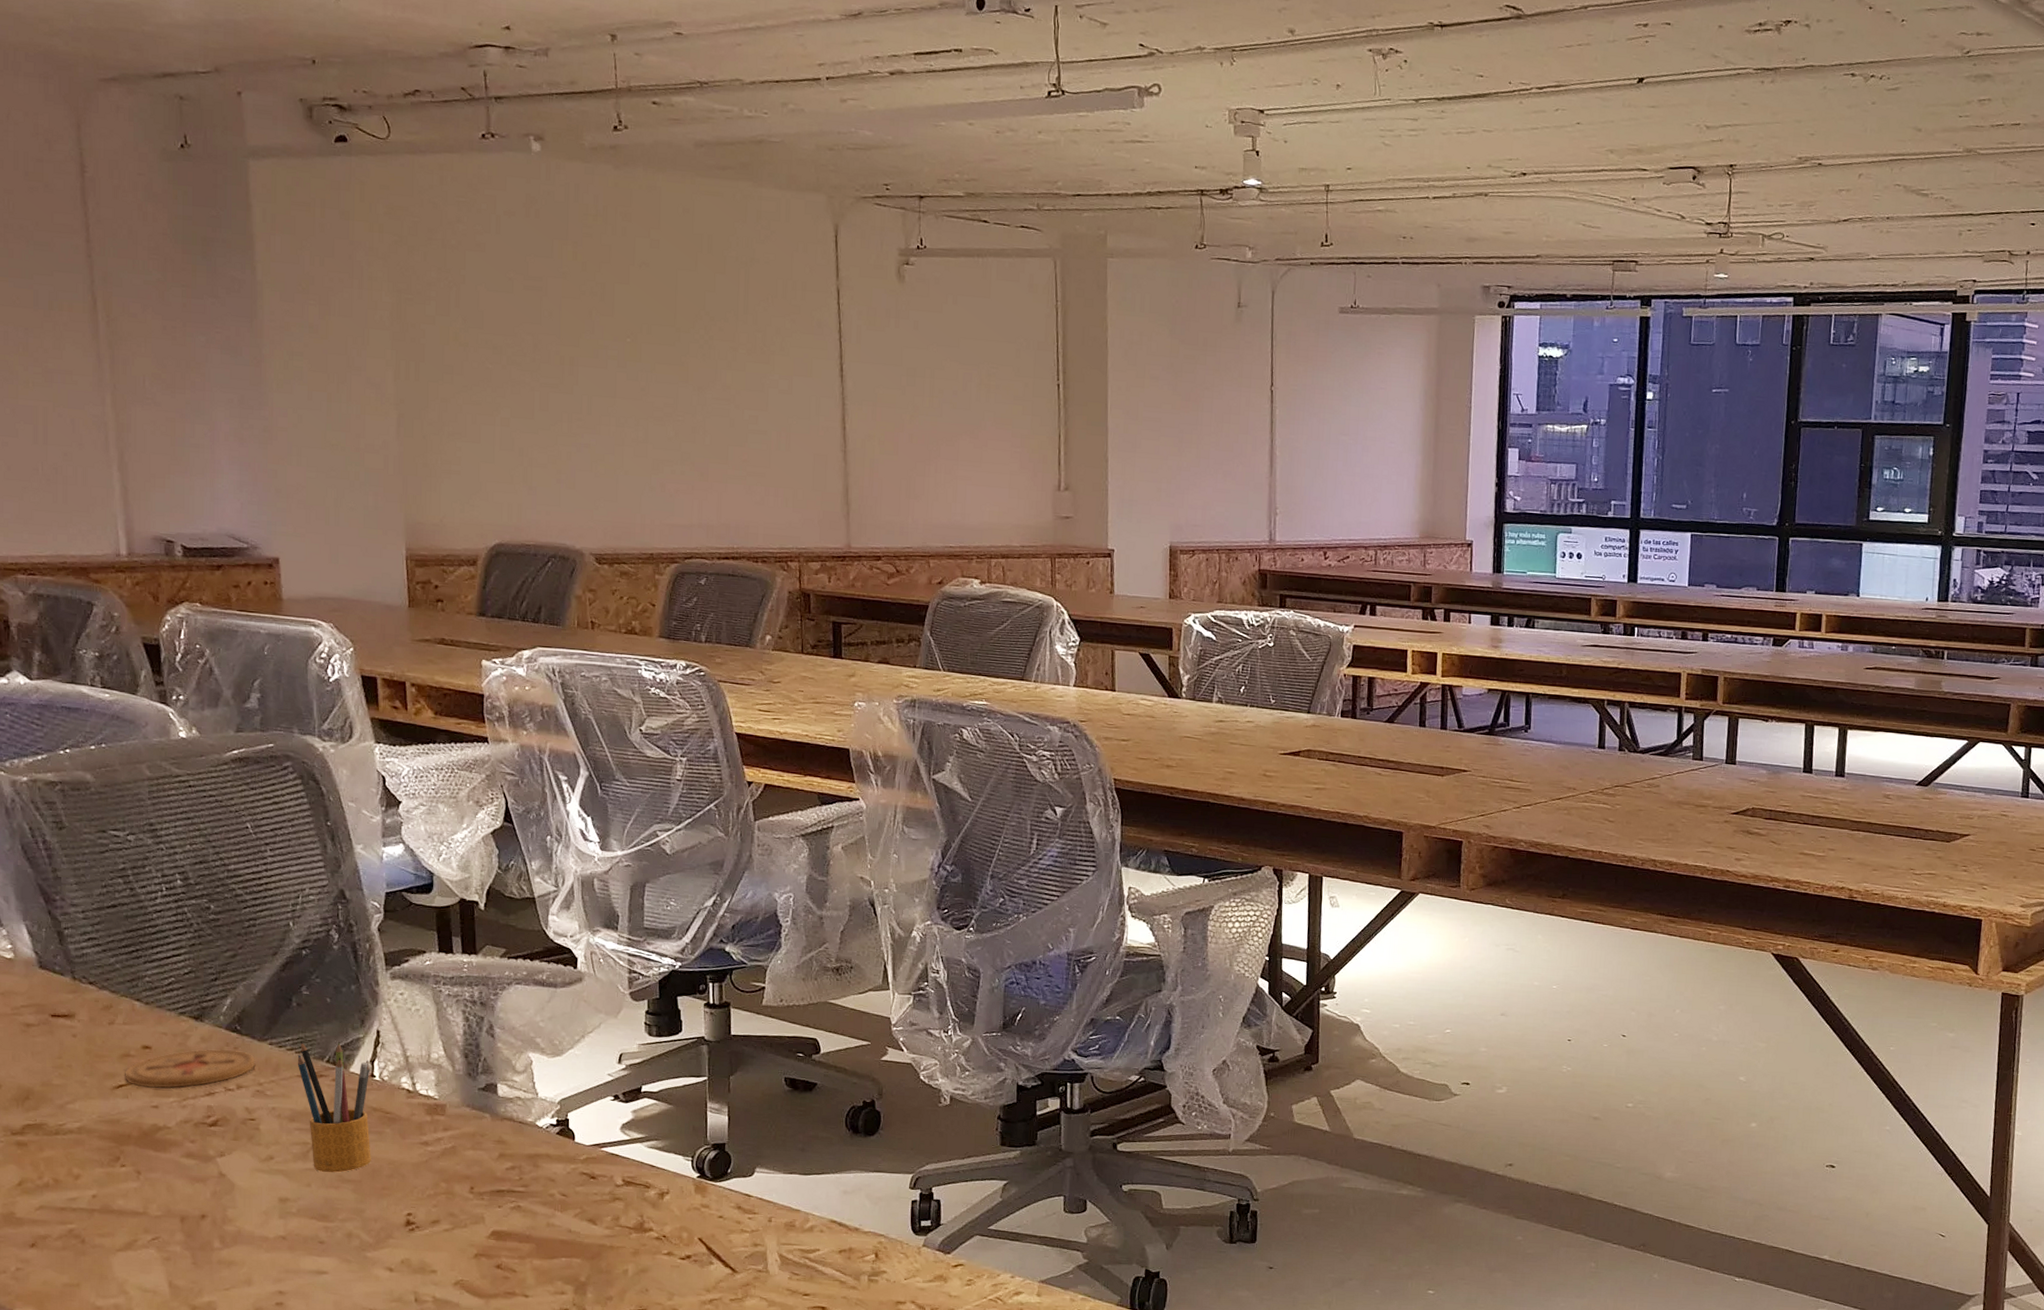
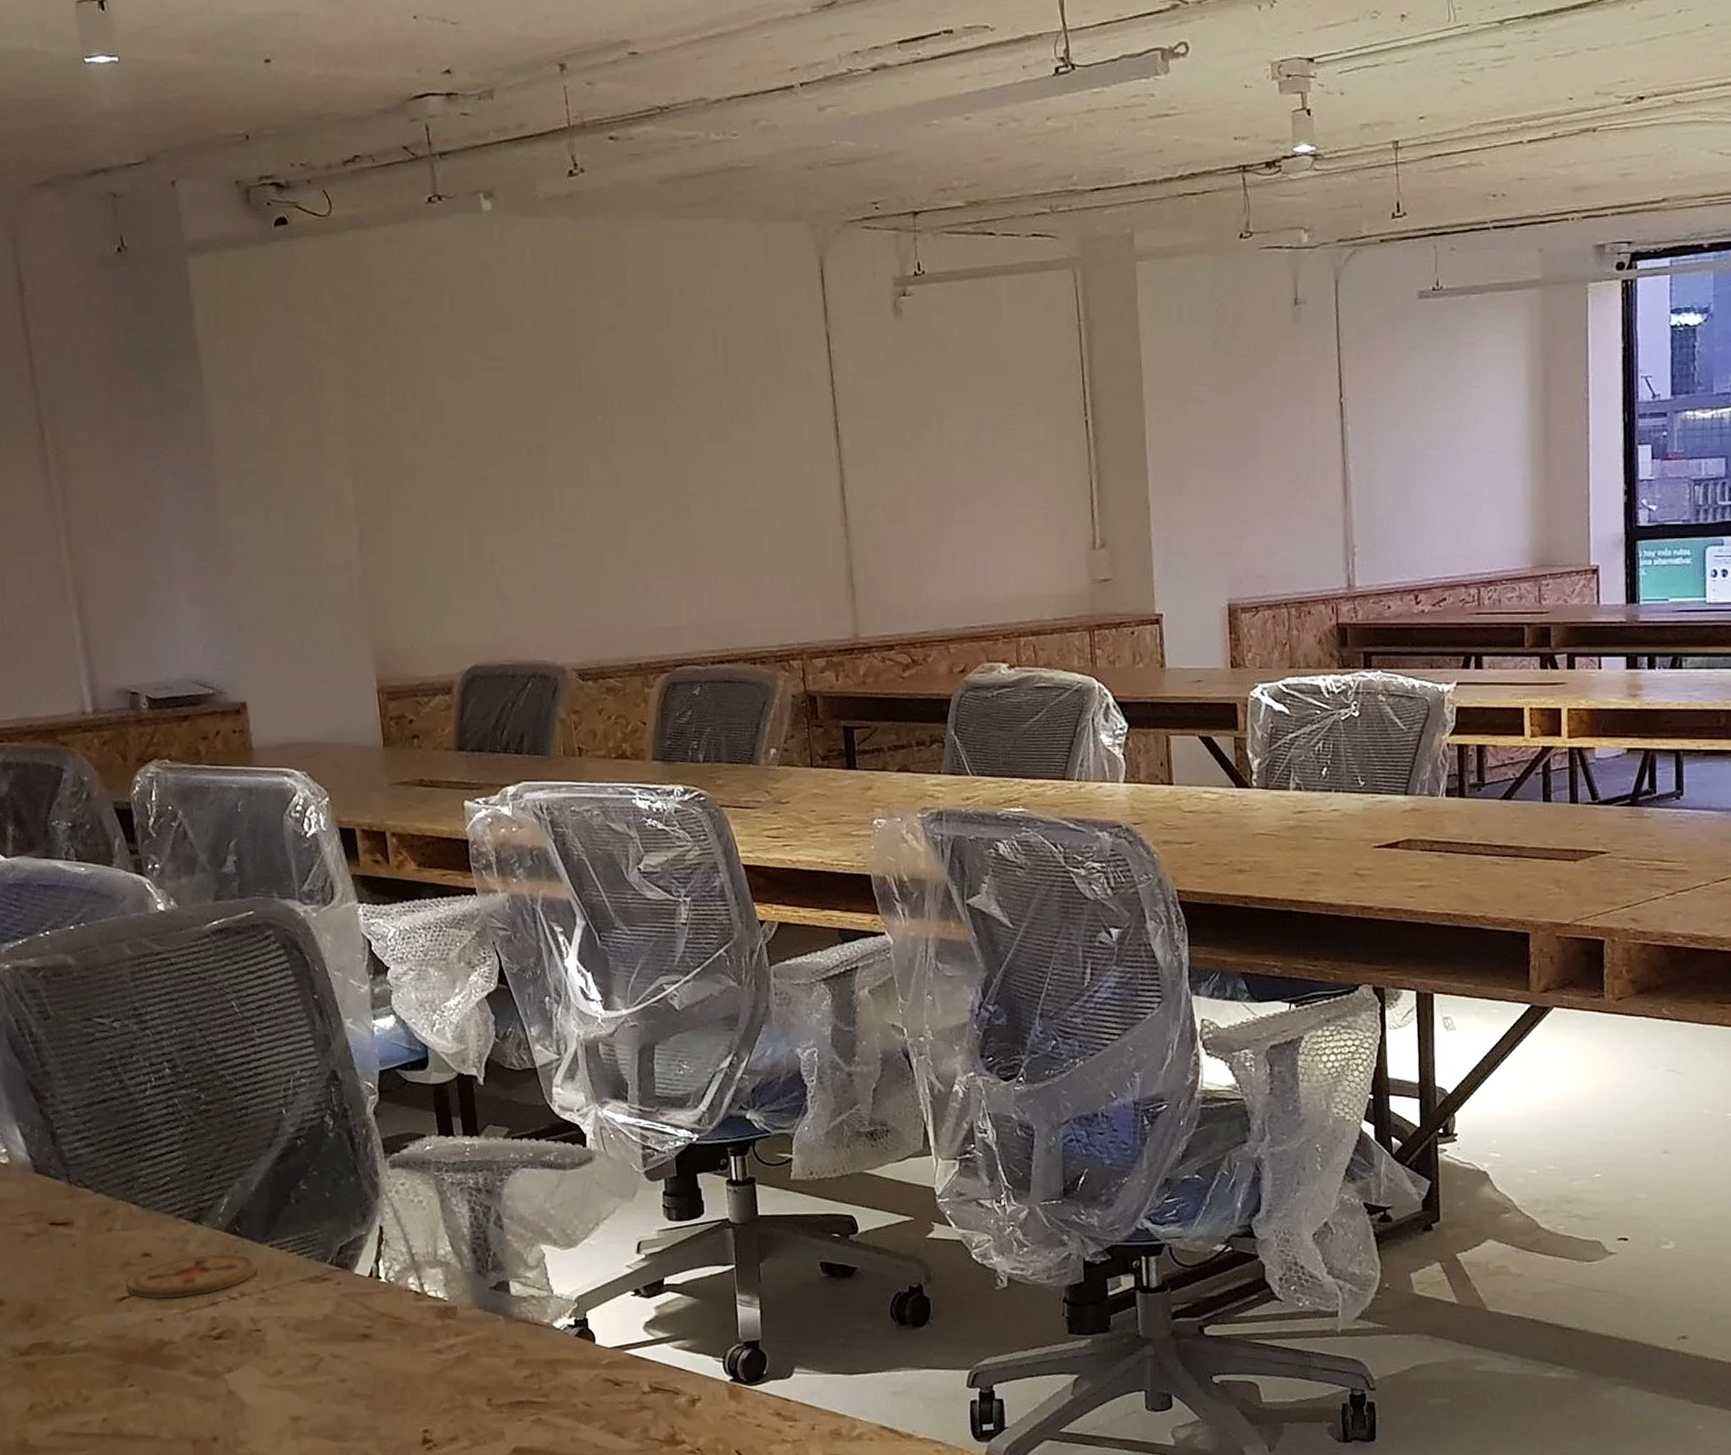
pencil box: present [297,1042,371,1173] -> none [299,1242,383,1387]

